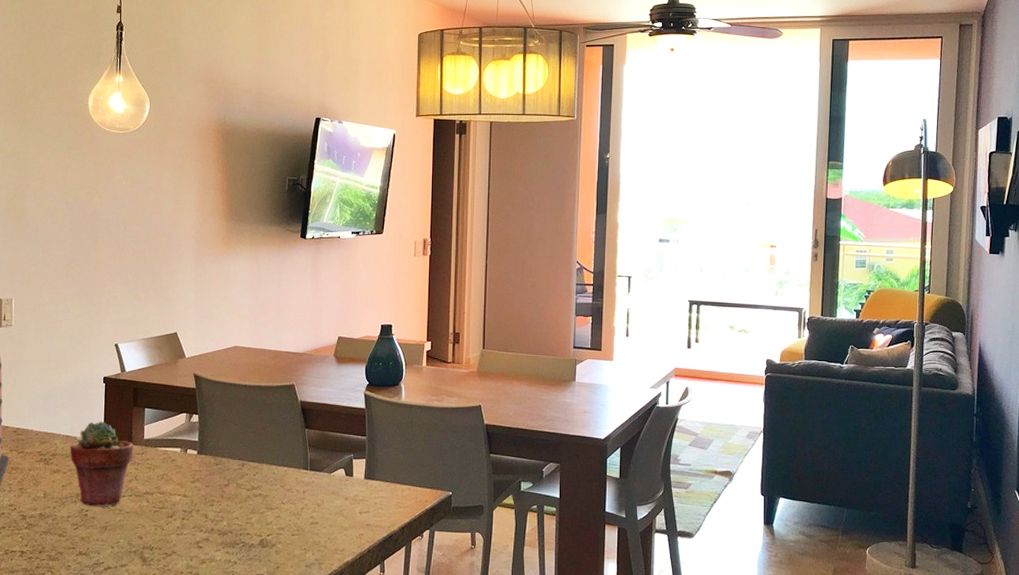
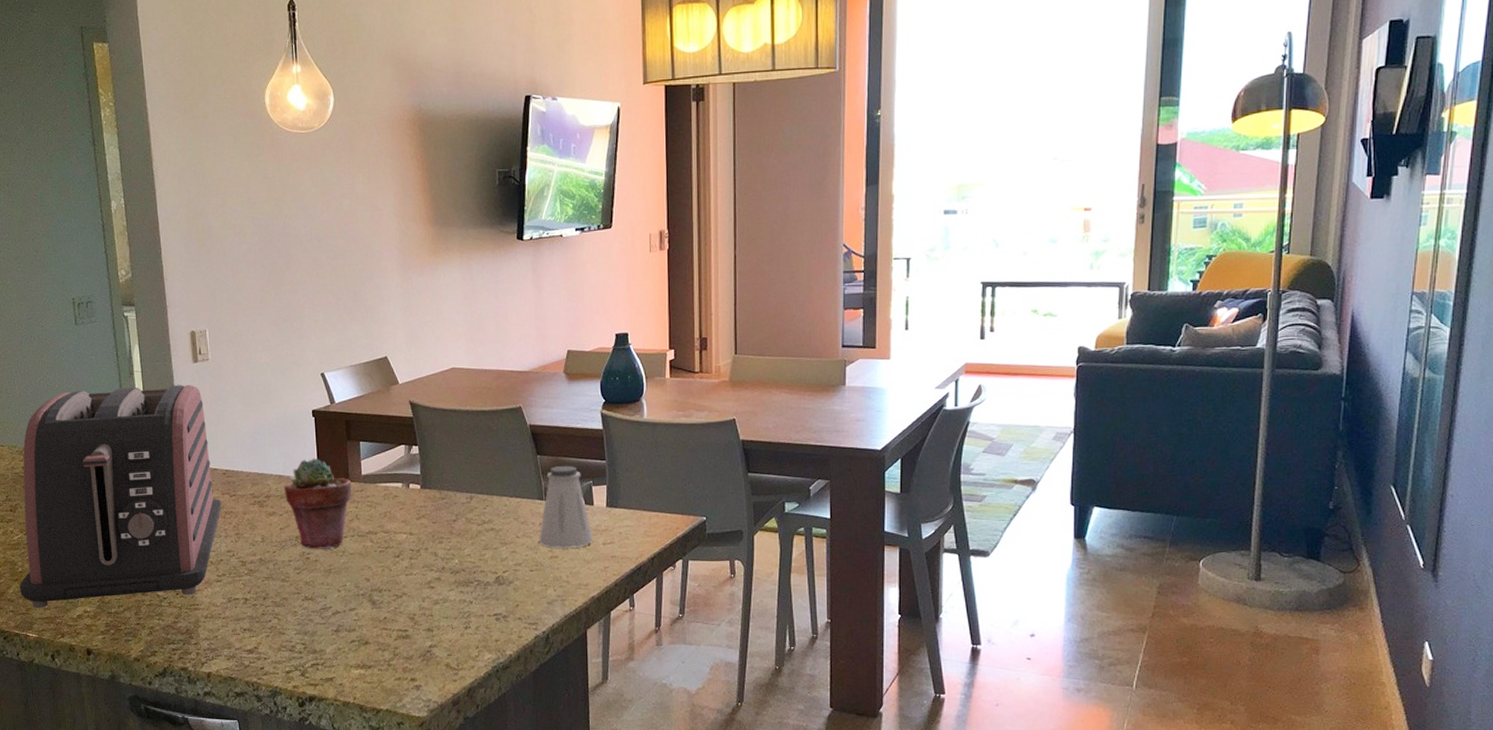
saltshaker: none [302,440,351,515] -> present [539,466,593,548]

